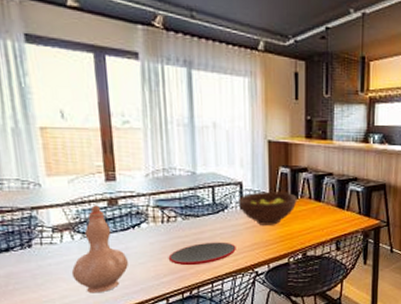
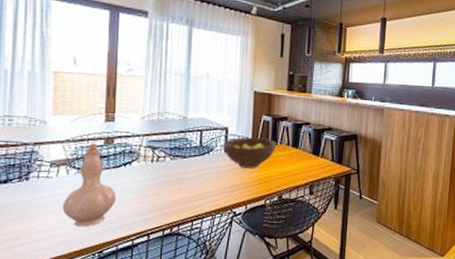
plate: present [168,242,236,266] -> none [154,182,217,204]

